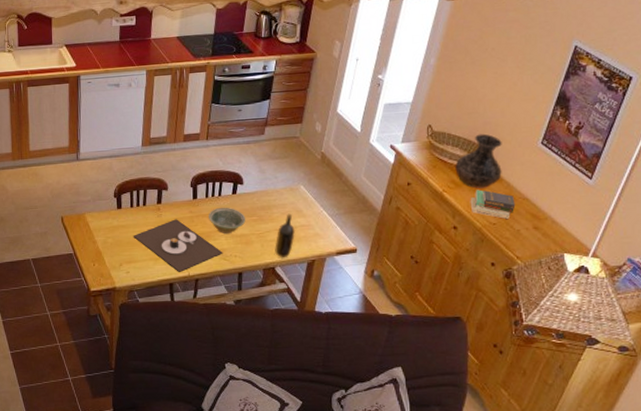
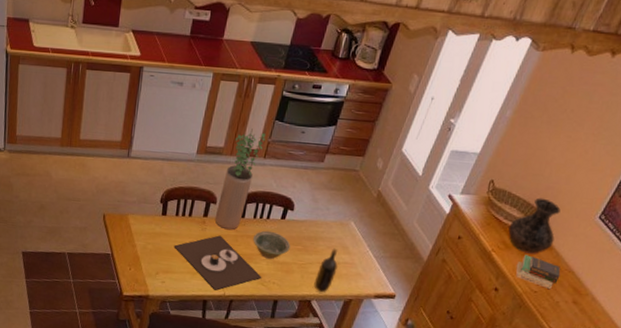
vase: none [168,111,206,213] -> present [215,127,268,230]

